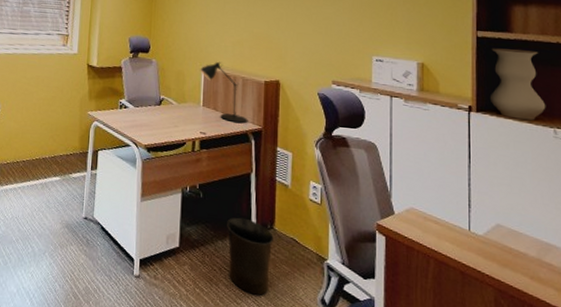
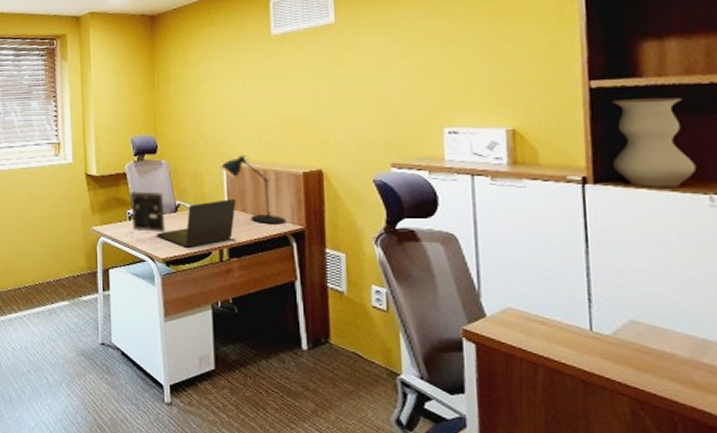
picture frame: none [122,84,151,122] -> present [129,191,166,232]
laptop: none [141,98,210,137] -> present [156,199,236,248]
waste bin: present [227,217,273,296] -> none [270,332,330,419]

